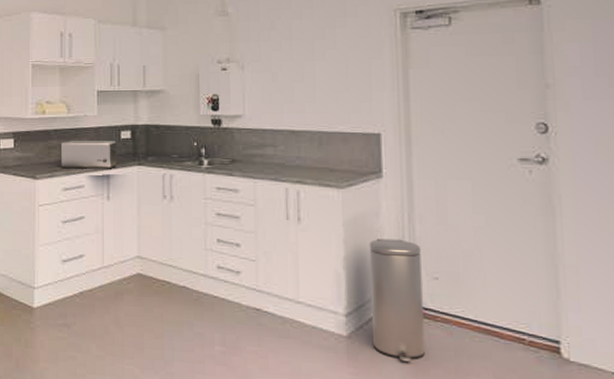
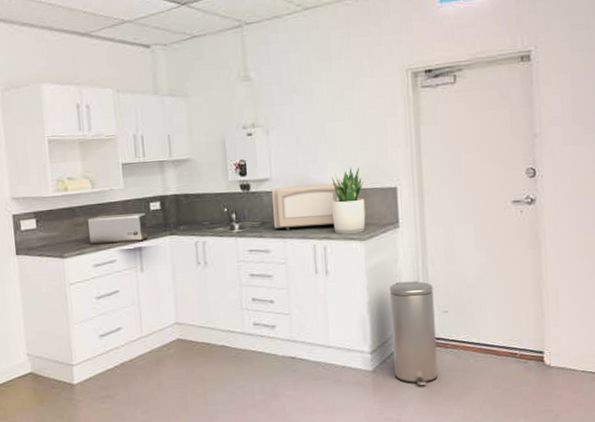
microwave: none [244,124,320,170] -> present [272,183,342,230]
planter: none [308,108,345,181] -> present [332,167,366,235]

